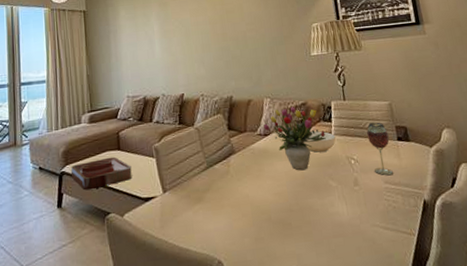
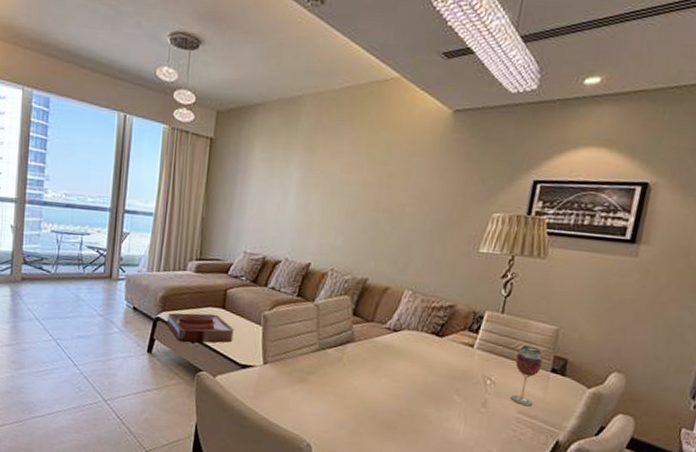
flower arrangement: present [264,107,326,171] -> none [395,306,468,378]
bowl: present [303,131,336,153] -> none [436,338,478,364]

